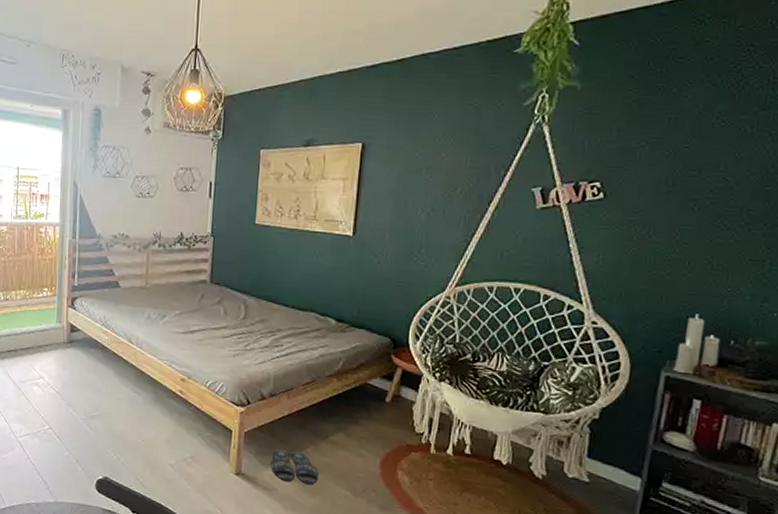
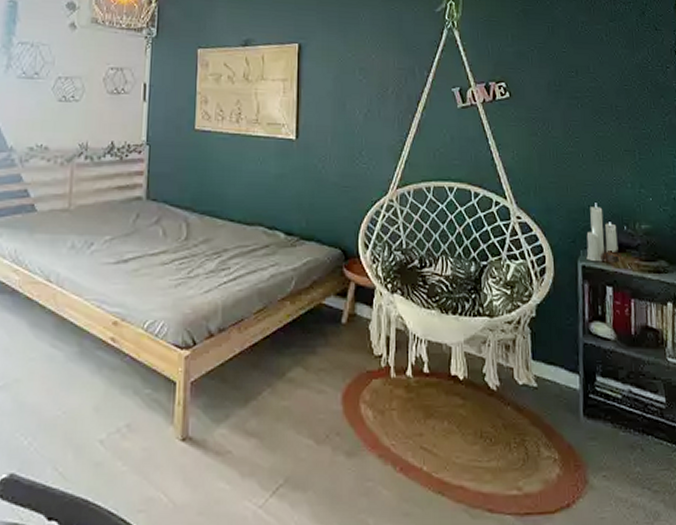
slippers: present [269,448,319,485] -> none [221,397,277,440]

